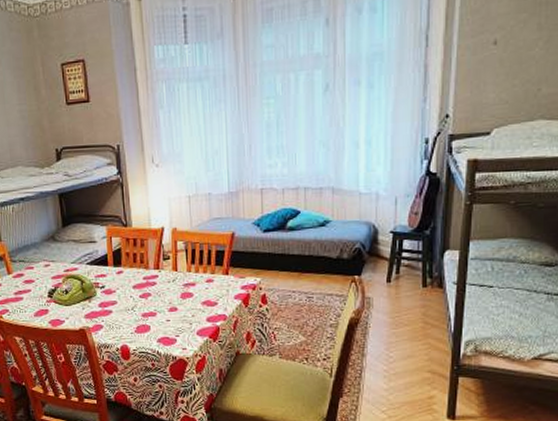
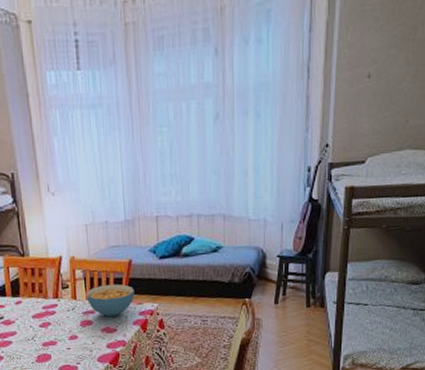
cereal bowl: none [186,256,237,289] -> present [85,284,135,316]

